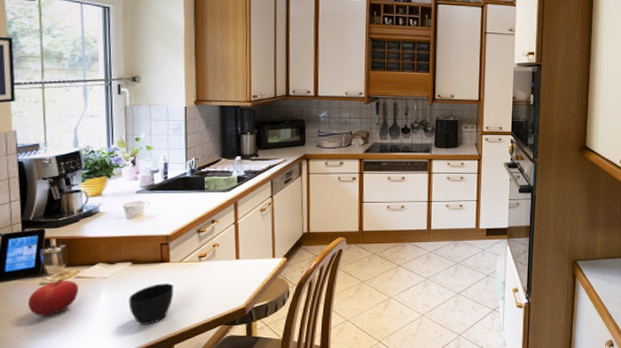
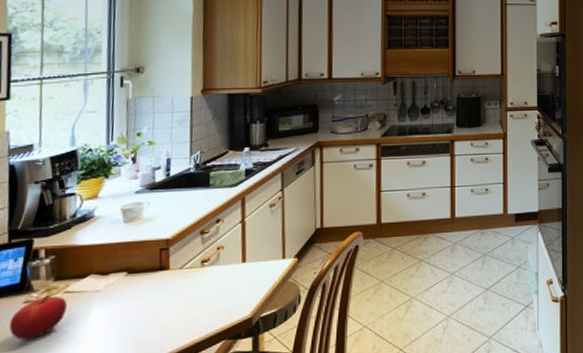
cup: present [128,283,173,325] -> none [122,294,172,345]

